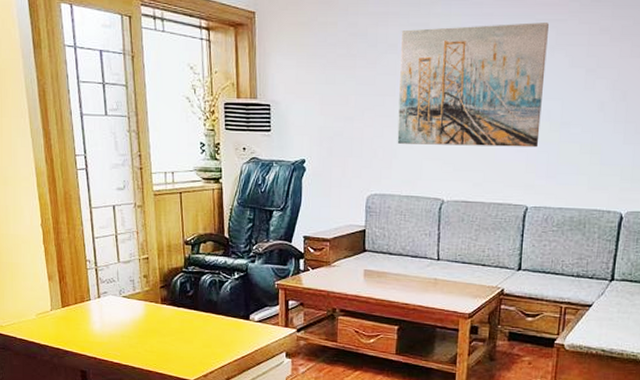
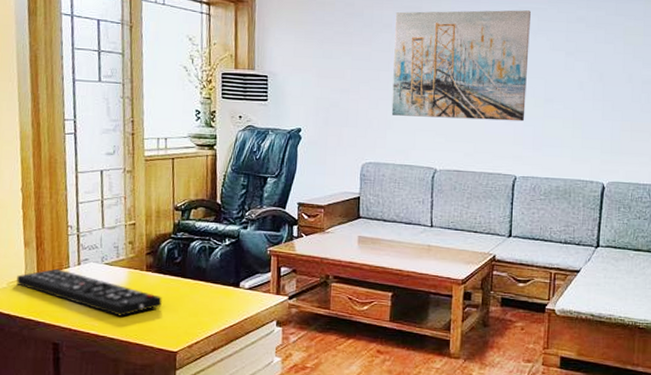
remote control: none [44,301,177,347] -> present [16,268,162,317]

